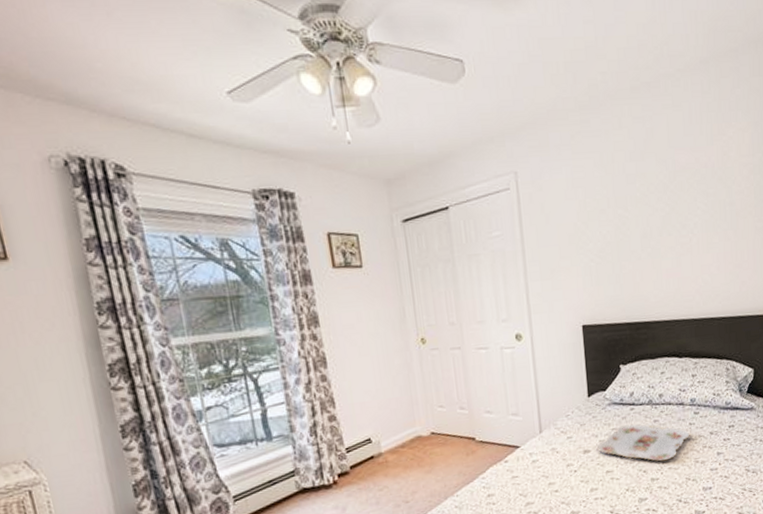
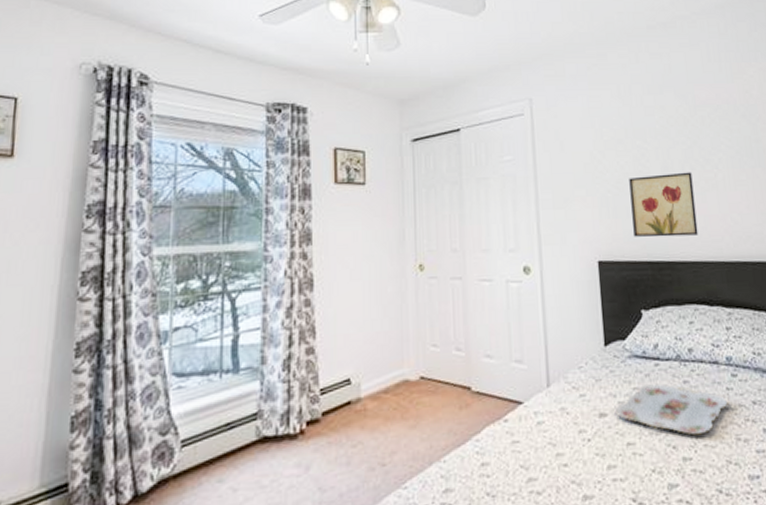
wall art: none [610,237,672,302] -> present [629,172,699,237]

